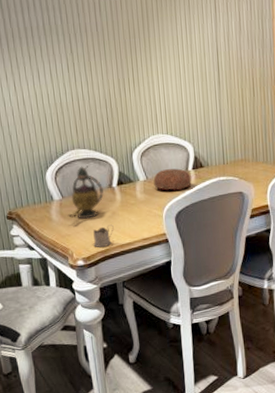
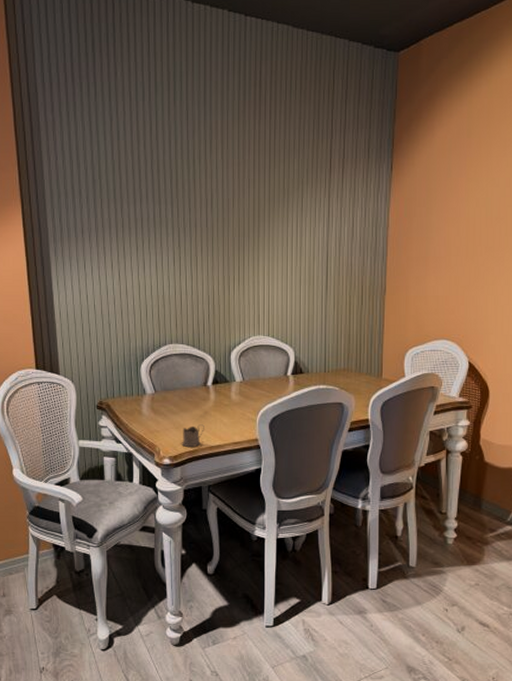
teapot: present [67,165,104,219] -> none [158,361,197,416]
decorative bowl: present [153,168,192,191] -> none [250,372,290,396]

